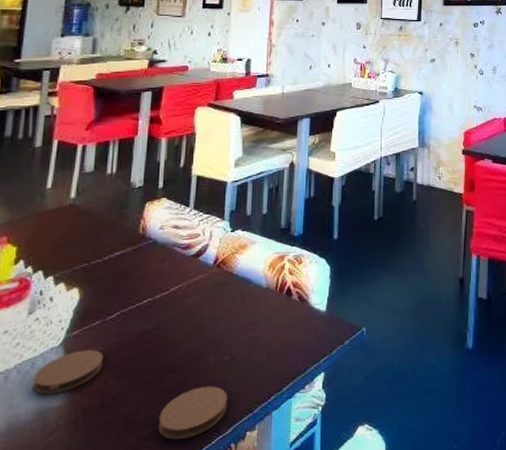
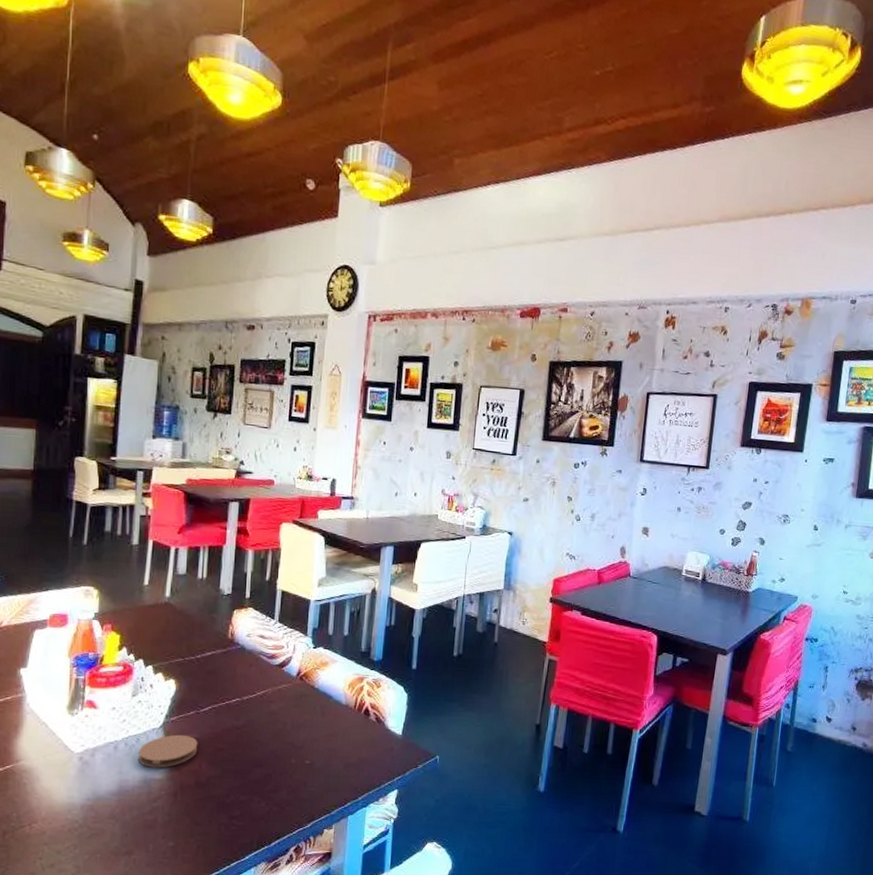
coaster: present [158,385,227,440] -> none [246,783,308,825]

